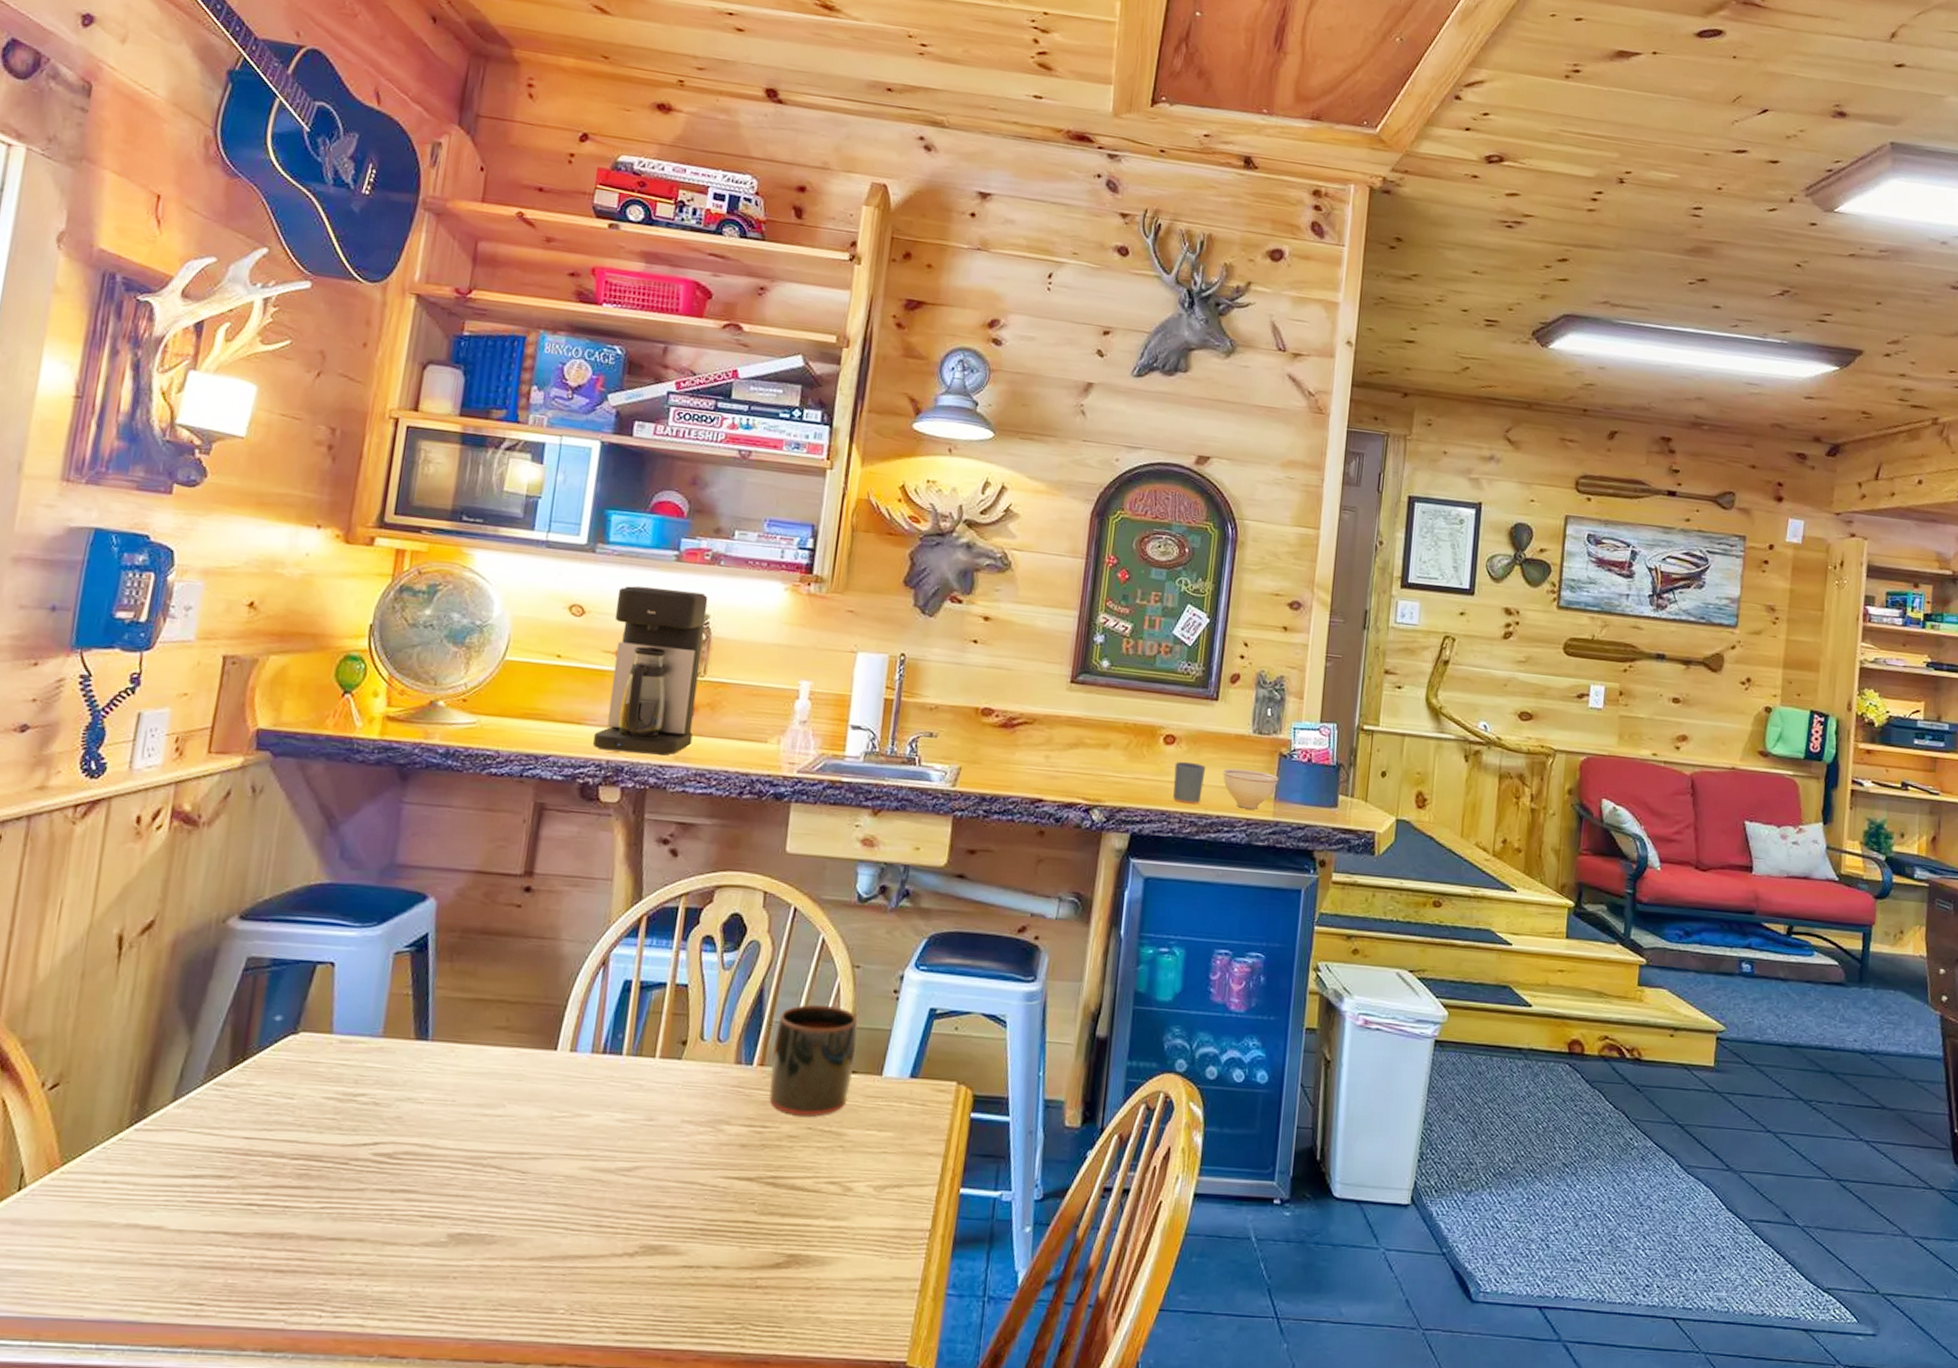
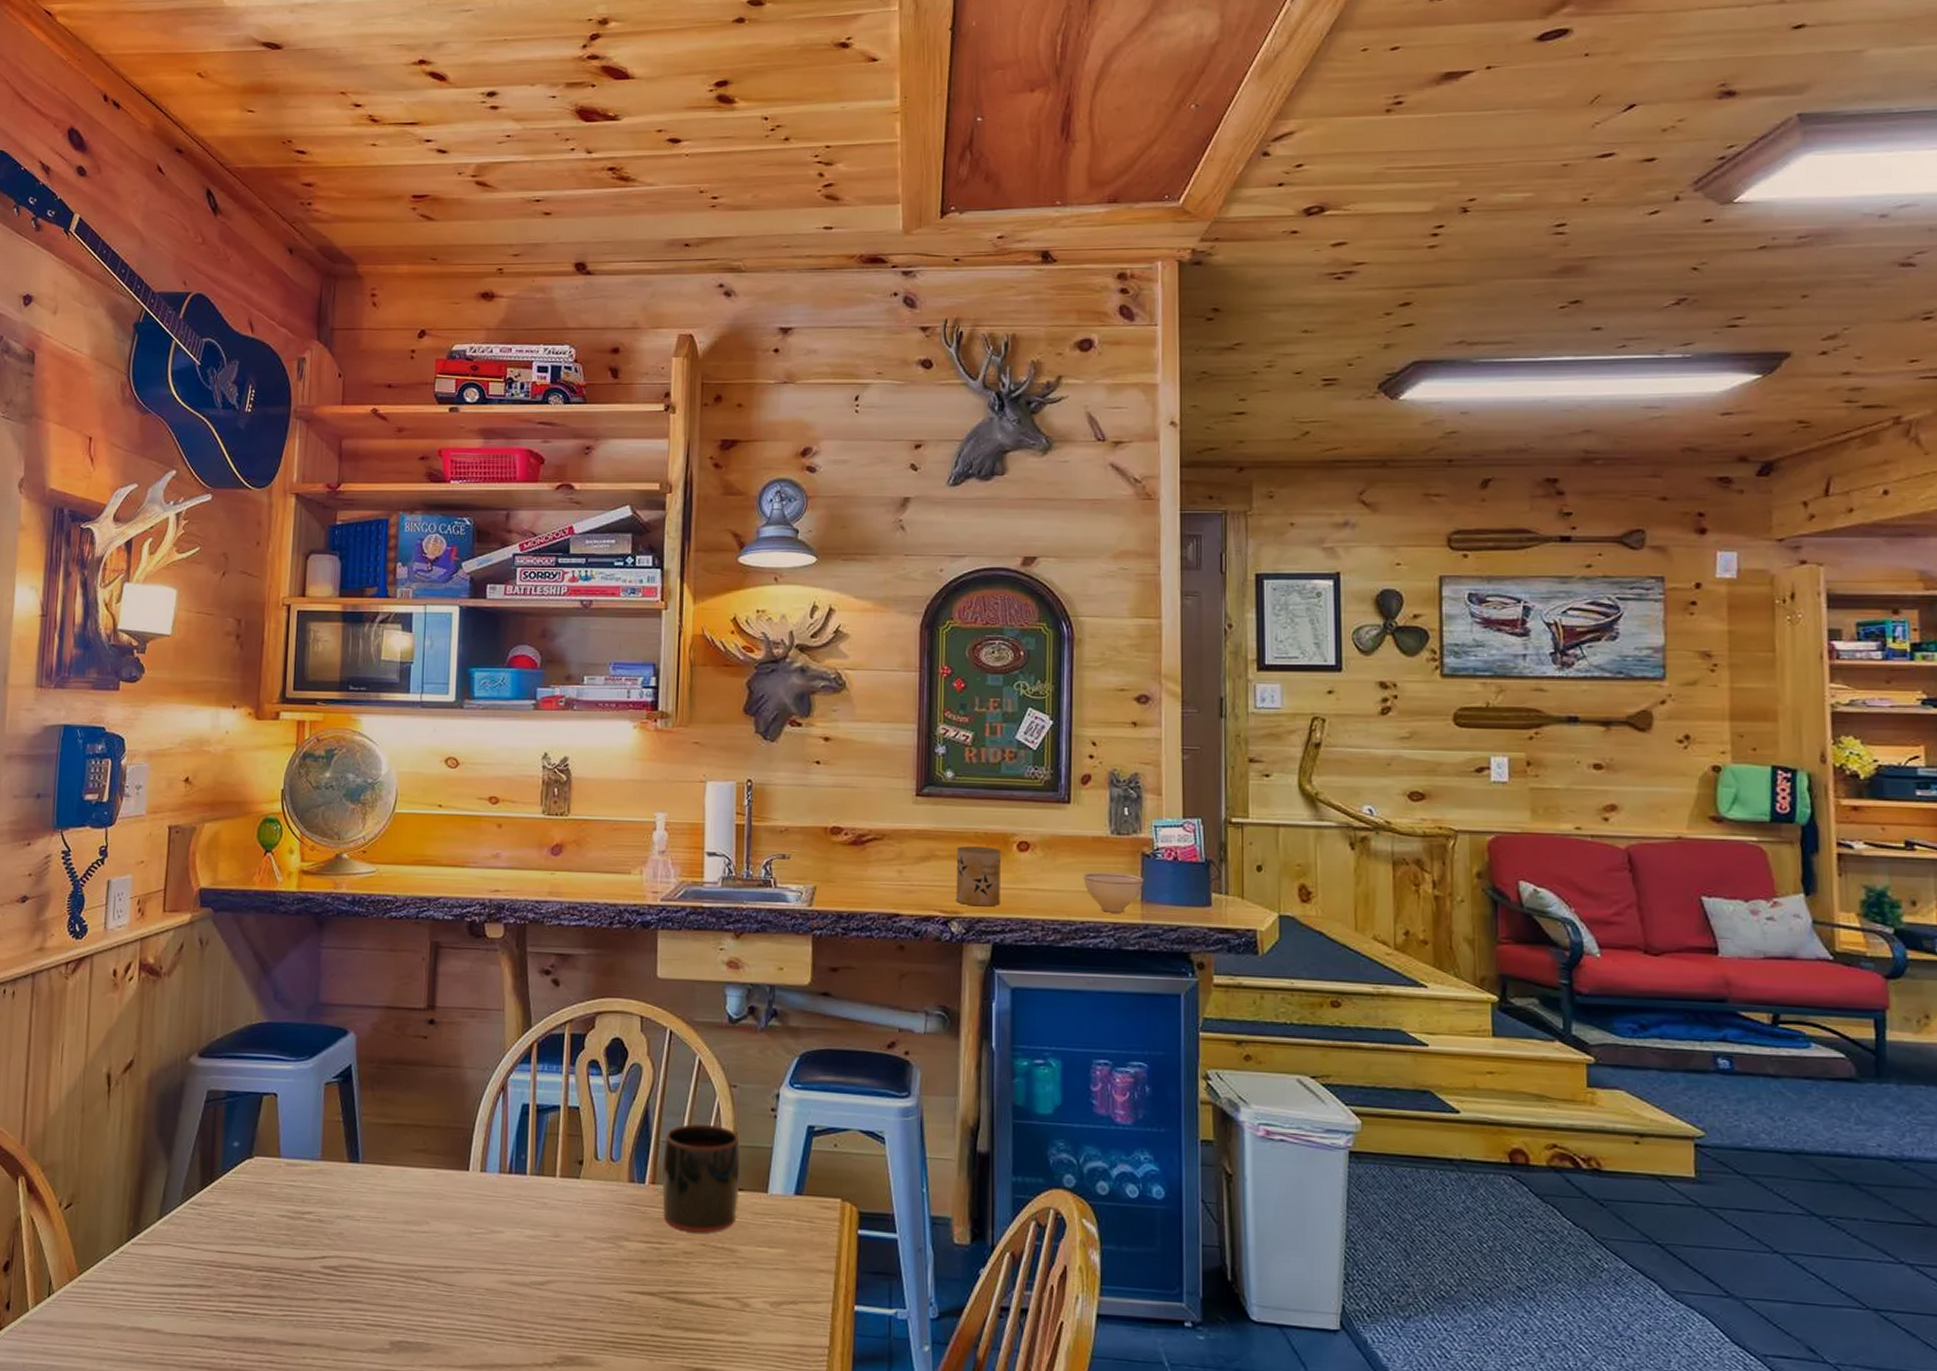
coffee maker: present [593,585,708,755] -> none [476,735,566,891]
can: none [1100,735,1149,797] -> present [956,845,1002,907]
mug: present [1173,761,1206,804] -> none [1032,867,1065,911]

